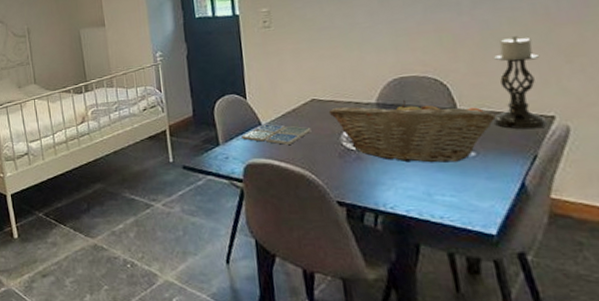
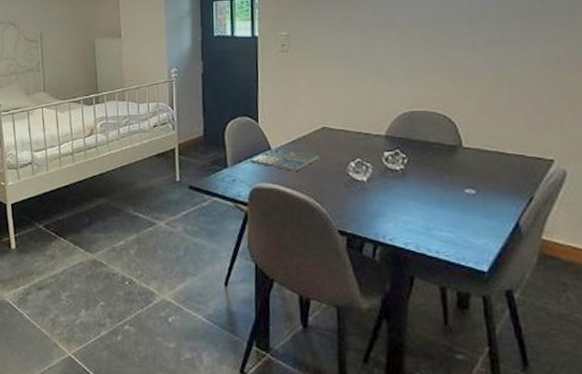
fruit basket: present [328,99,496,163] -> none [338,133,498,199]
candle holder: present [493,36,547,130] -> none [495,79,546,171]

